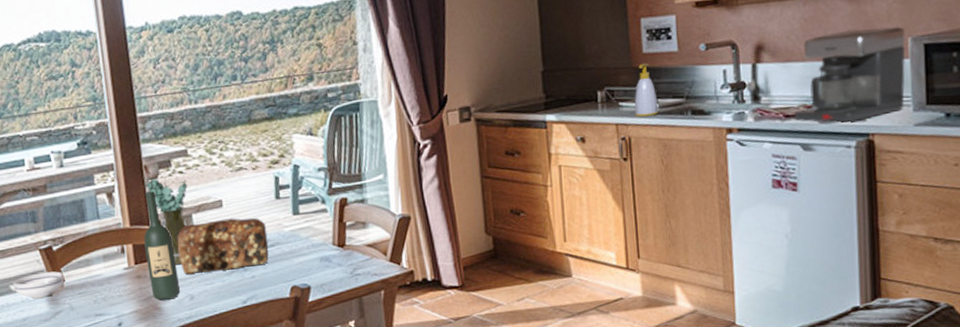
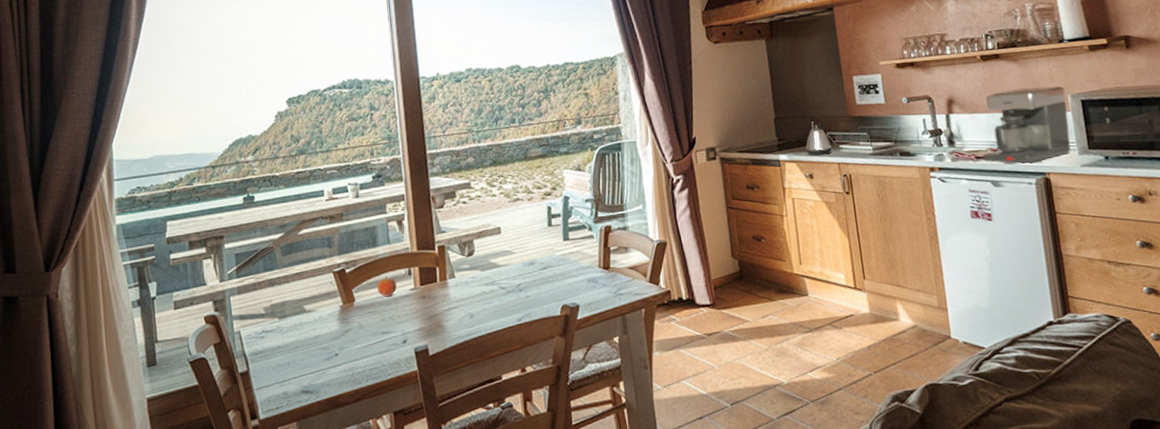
bowl: present [13,271,64,299] -> none [307,292,355,319]
fruit: none [88,253,109,277] -> present [377,275,397,297]
vase: present [143,176,188,265] -> none [430,205,470,286]
wine bottle: present [144,191,180,301] -> none [429,219,461,319]
bread loaf: present [177,218,269,275] -> none [459,243,542,295]
kettle: none [578,66,610,117] -> present [805,115,832,157]
soap bottle: present [634,62,659,118] -> none [852,112,873,158]

